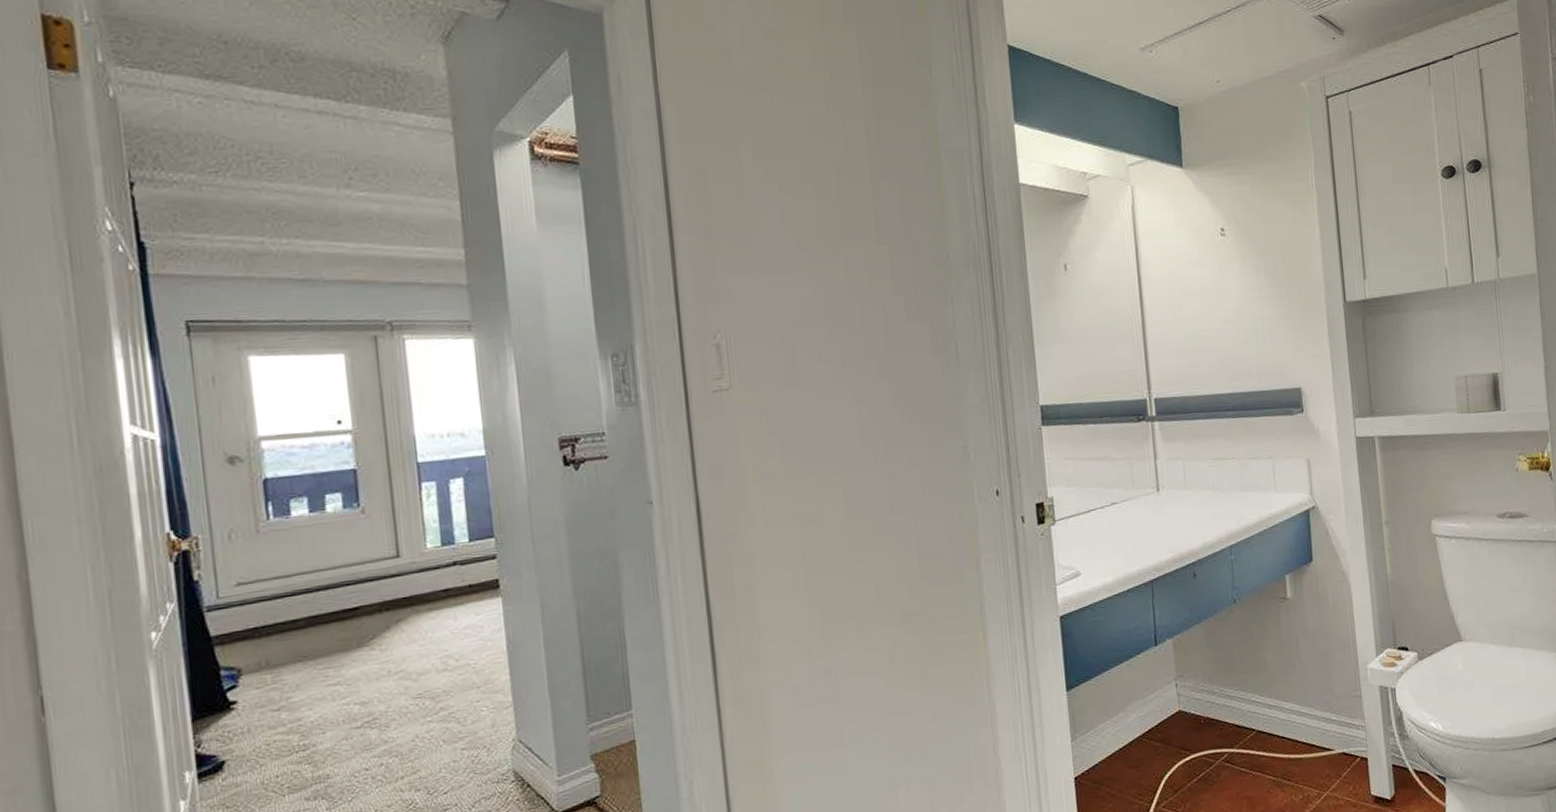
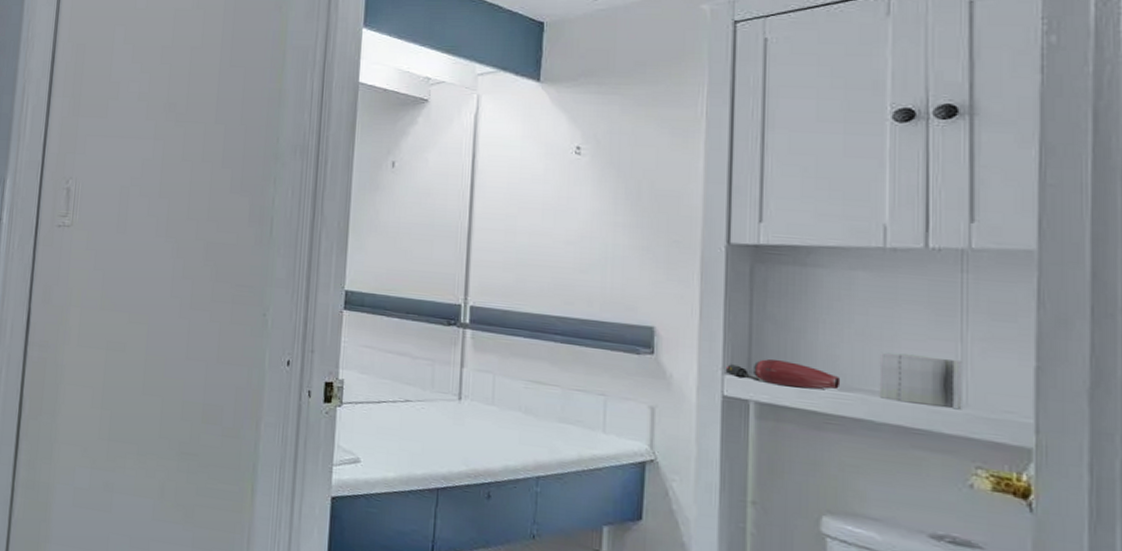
hair dryer: none [1355,397,1431,420] -> present [725,359,839,390]

